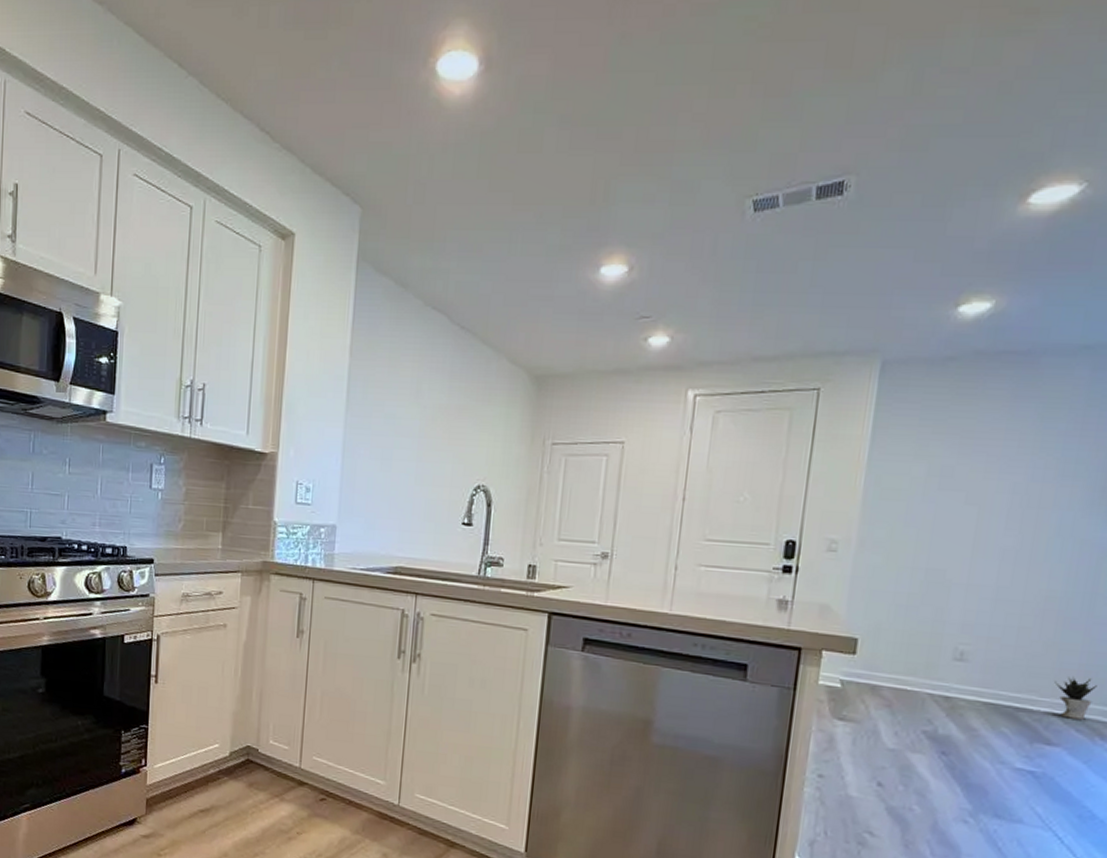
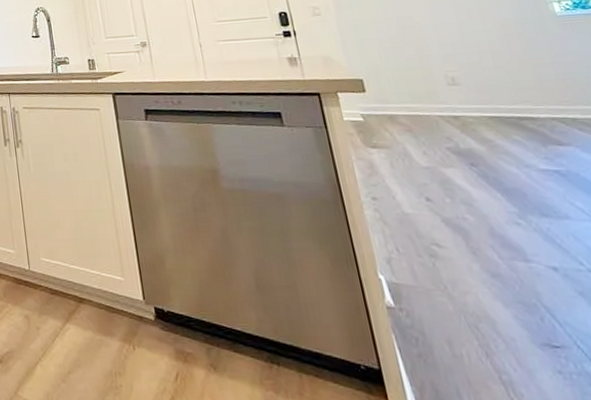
potted plant: present [1054,677,1097,720] -> none [541,84,583,120]

